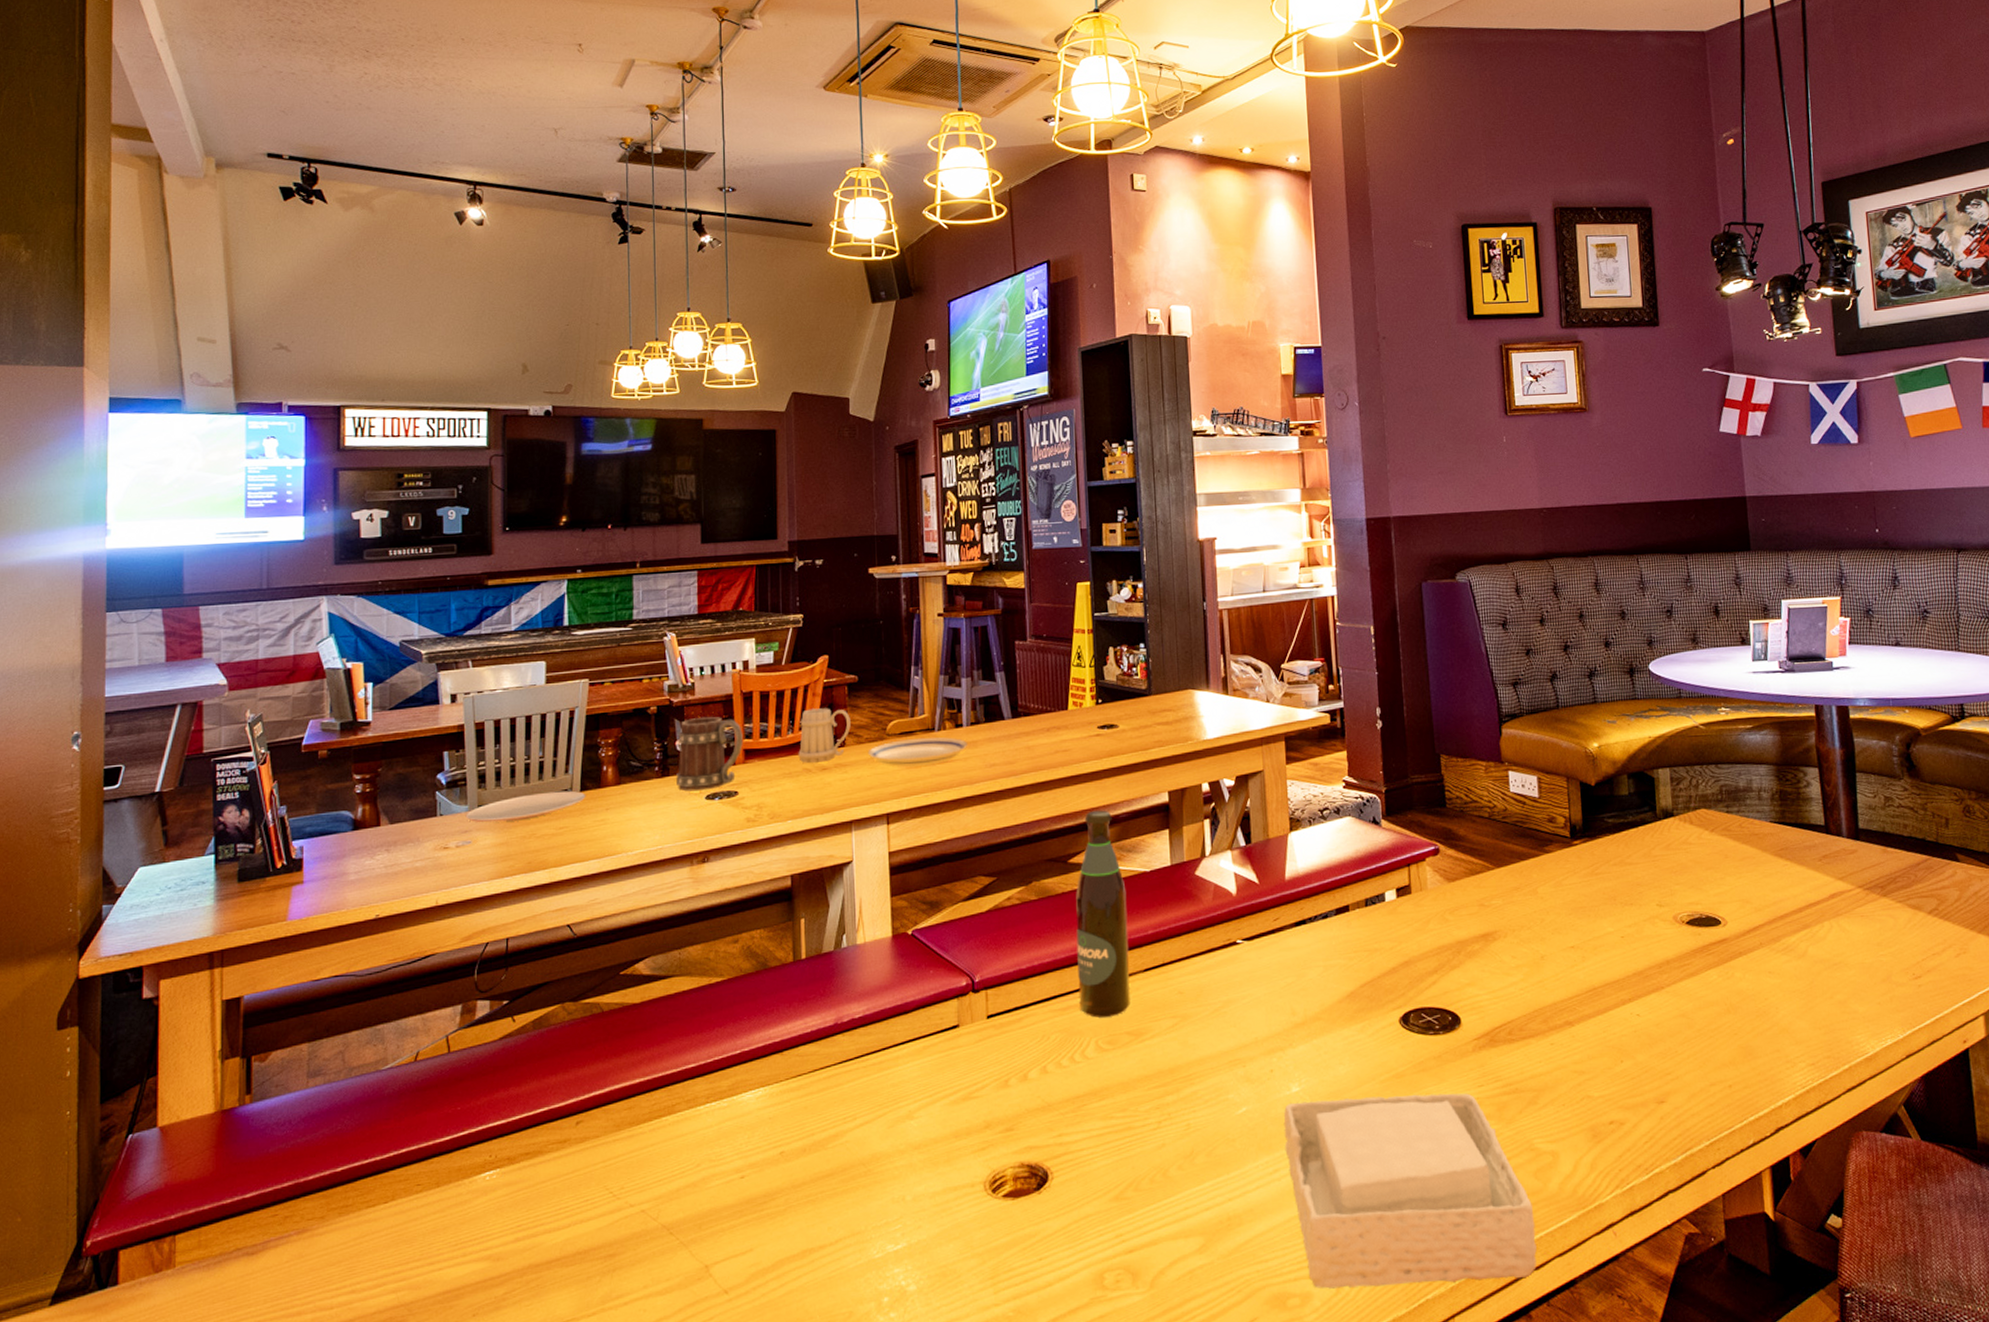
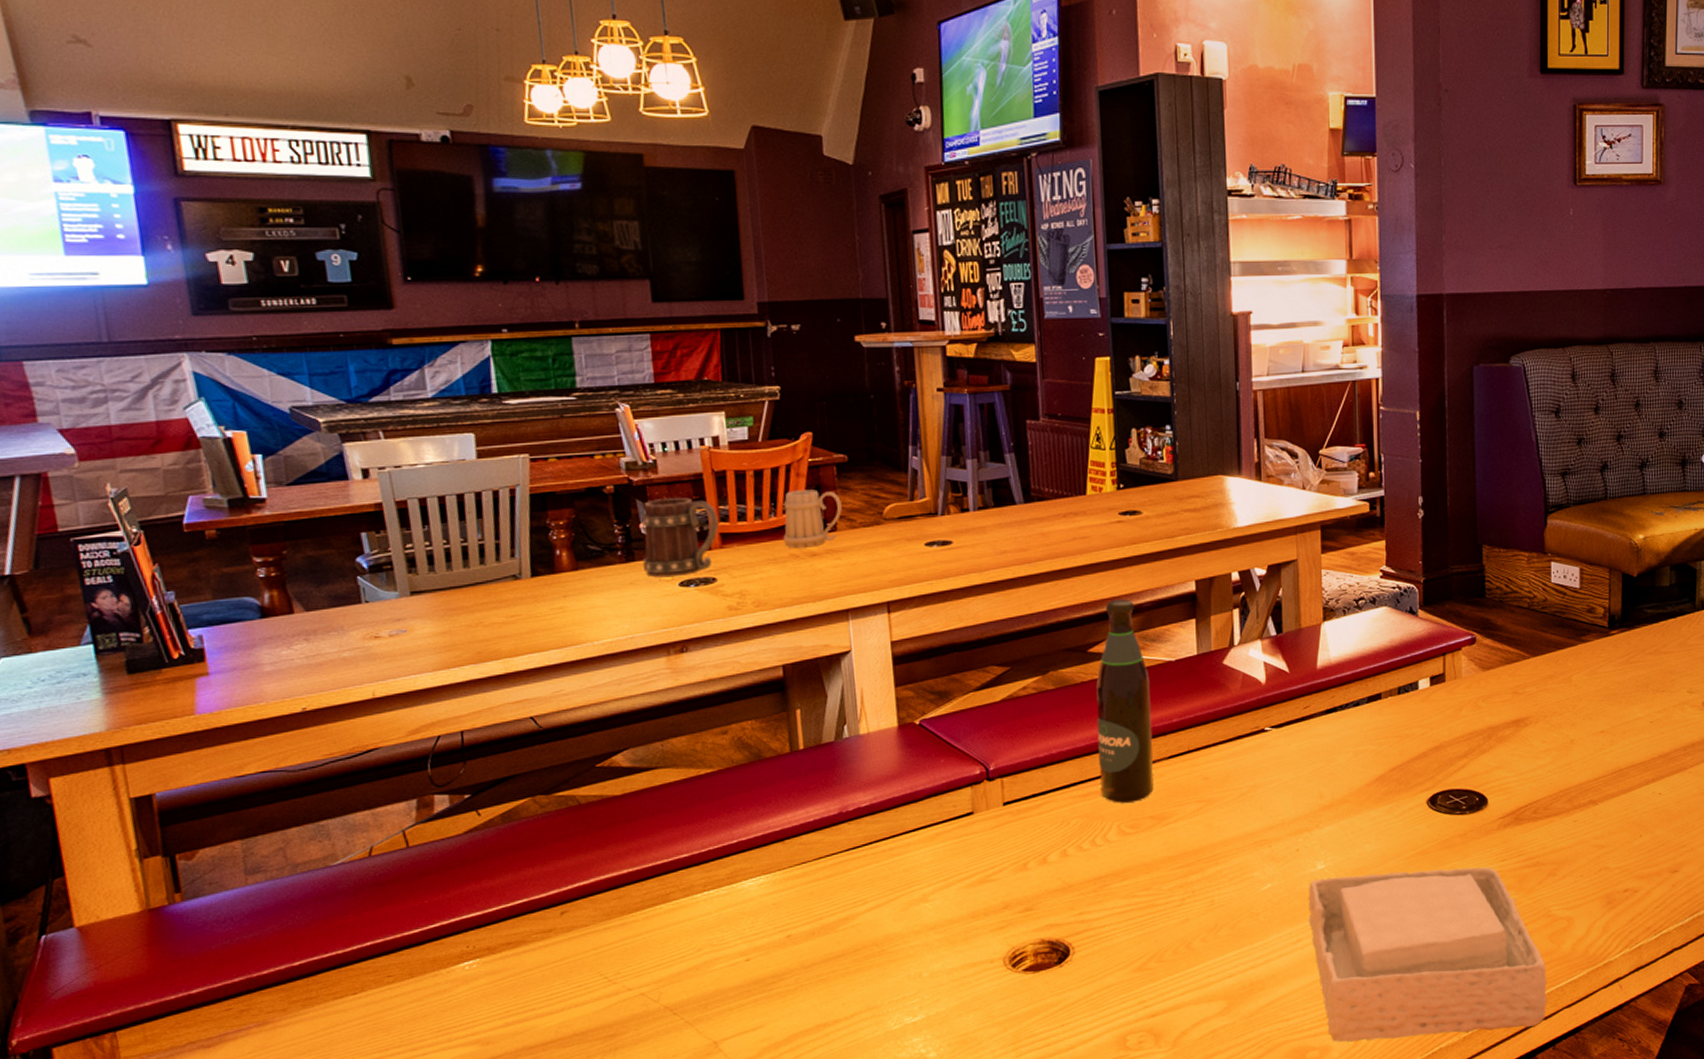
plate: present [465,790,586,823] -> none [396,576,539,611]
plate: present [868,737,967,767] -> none [862,522,975,553]

